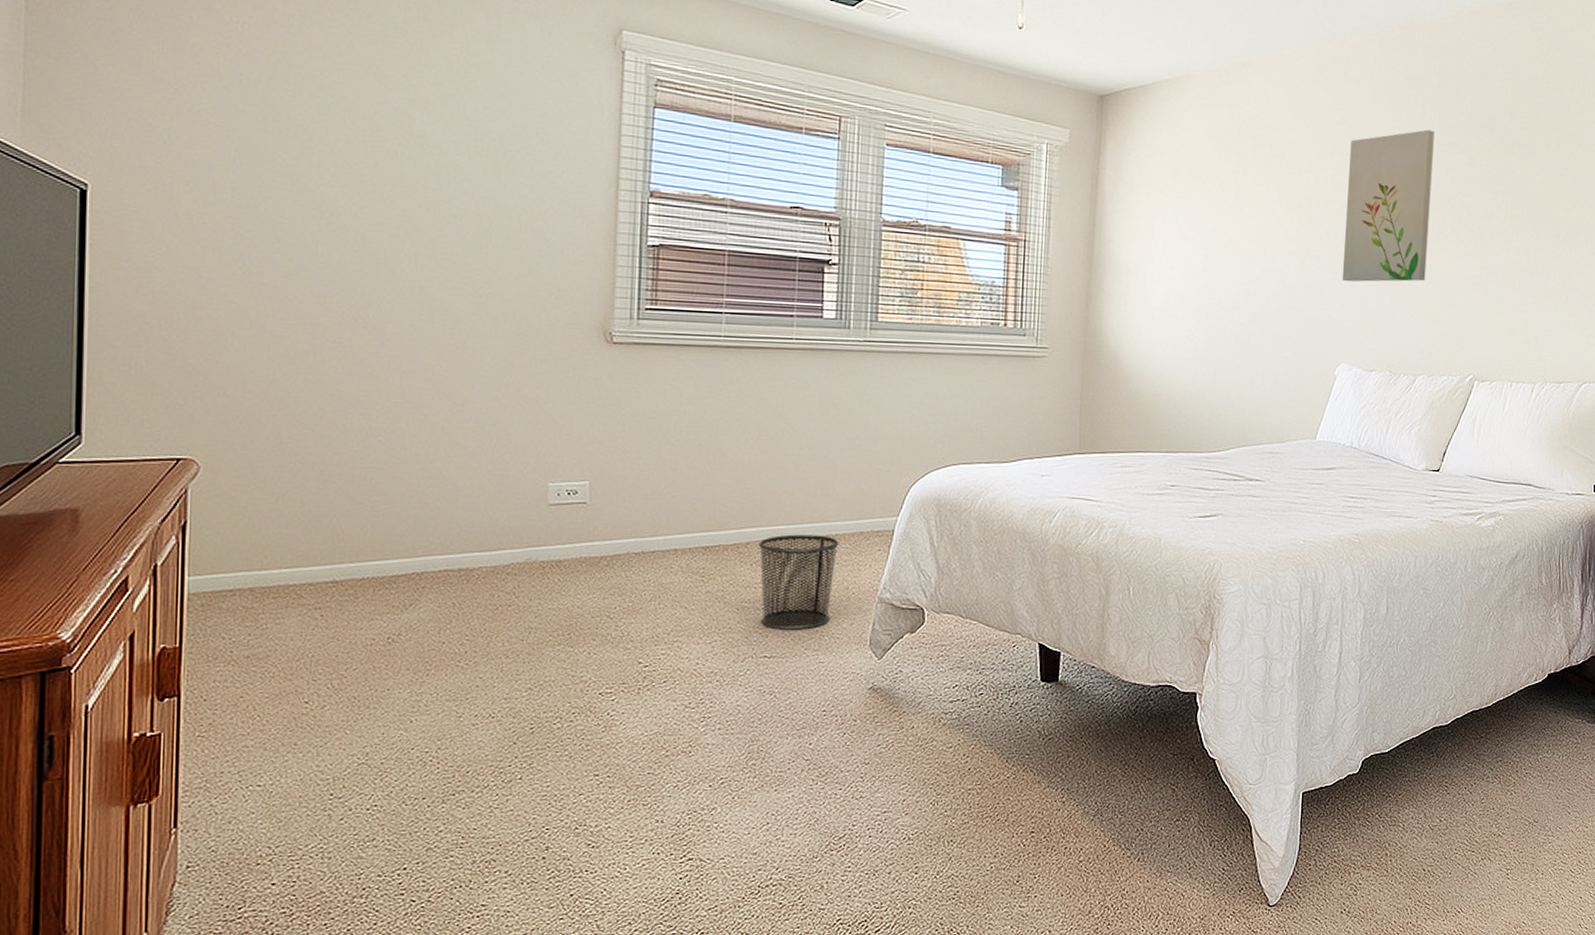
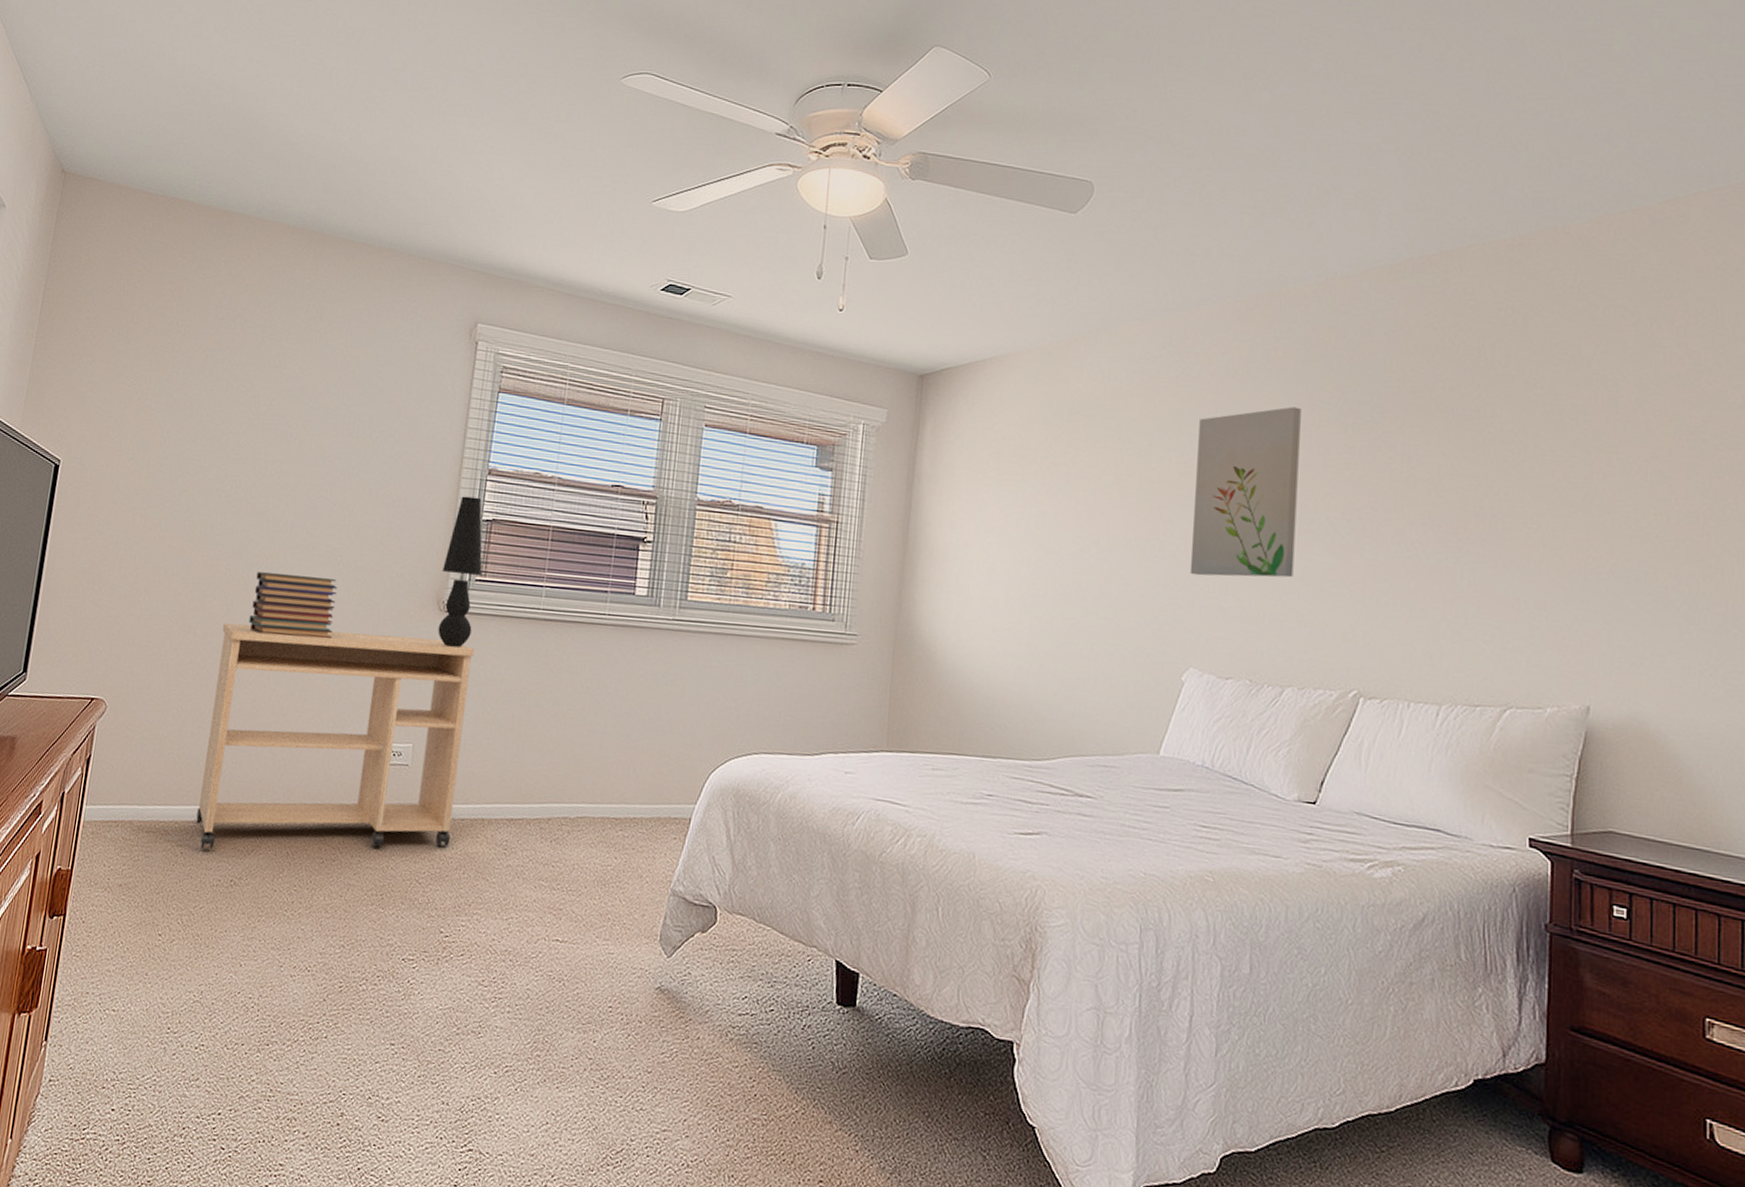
desk: none [336,366,652,609] -> present [196,623,475,849]
book stack: none [374,308,482,378] -> present [249,572,338,639]
table lamp: none [606,220,653,379] -> present [438,496,483,648]
waste bin: present [758,534,839,630] -> none [556,813,637,917]

